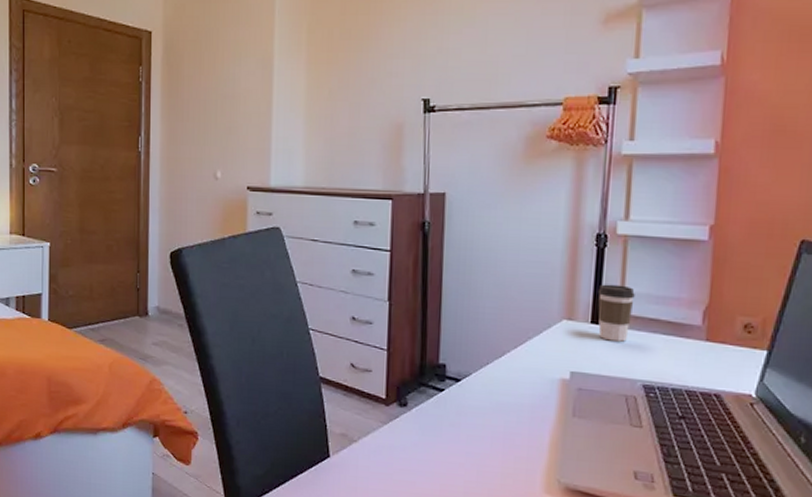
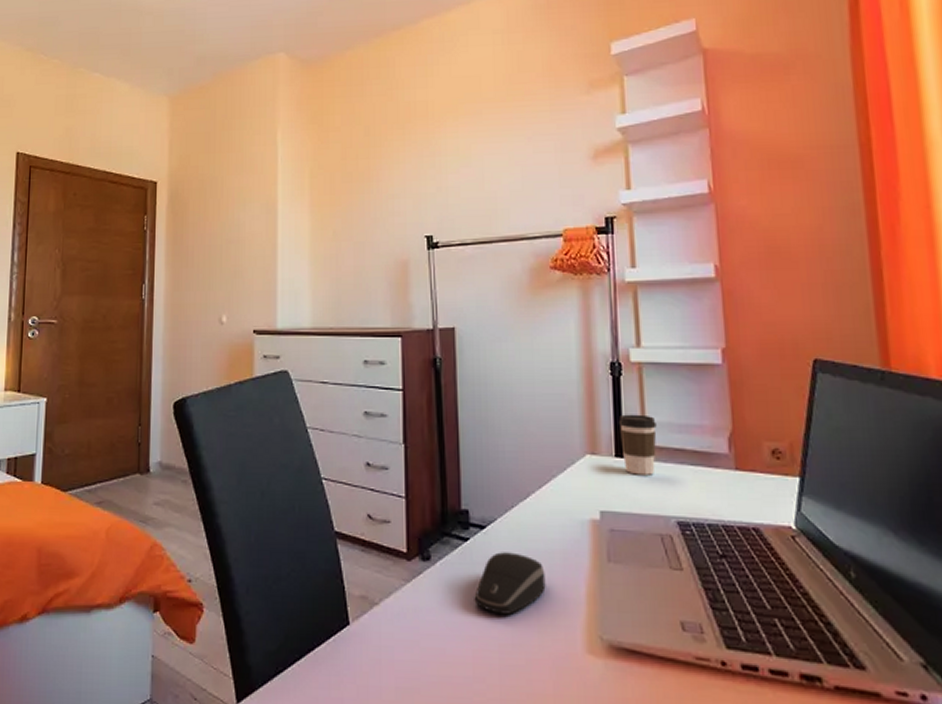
computer mouse: none [445,403,513,457] -> present [474,552,546,615]

